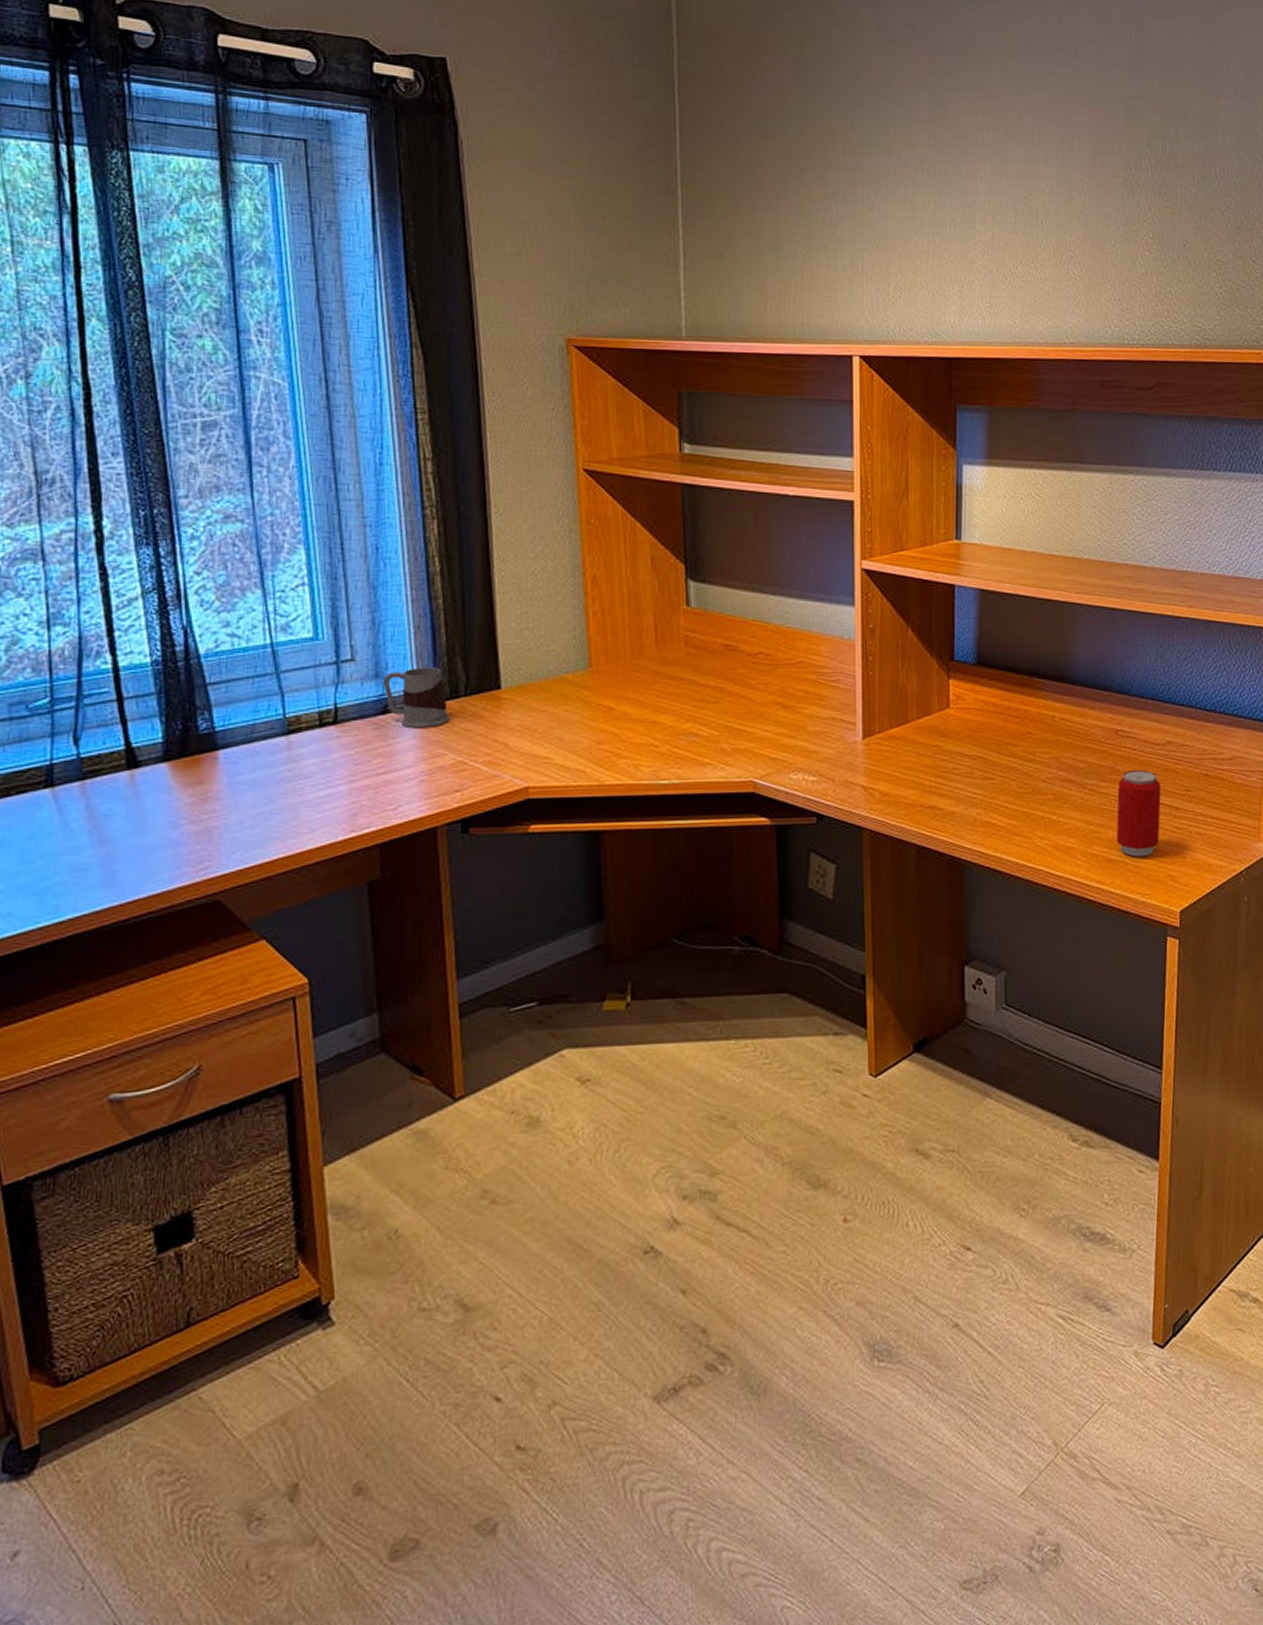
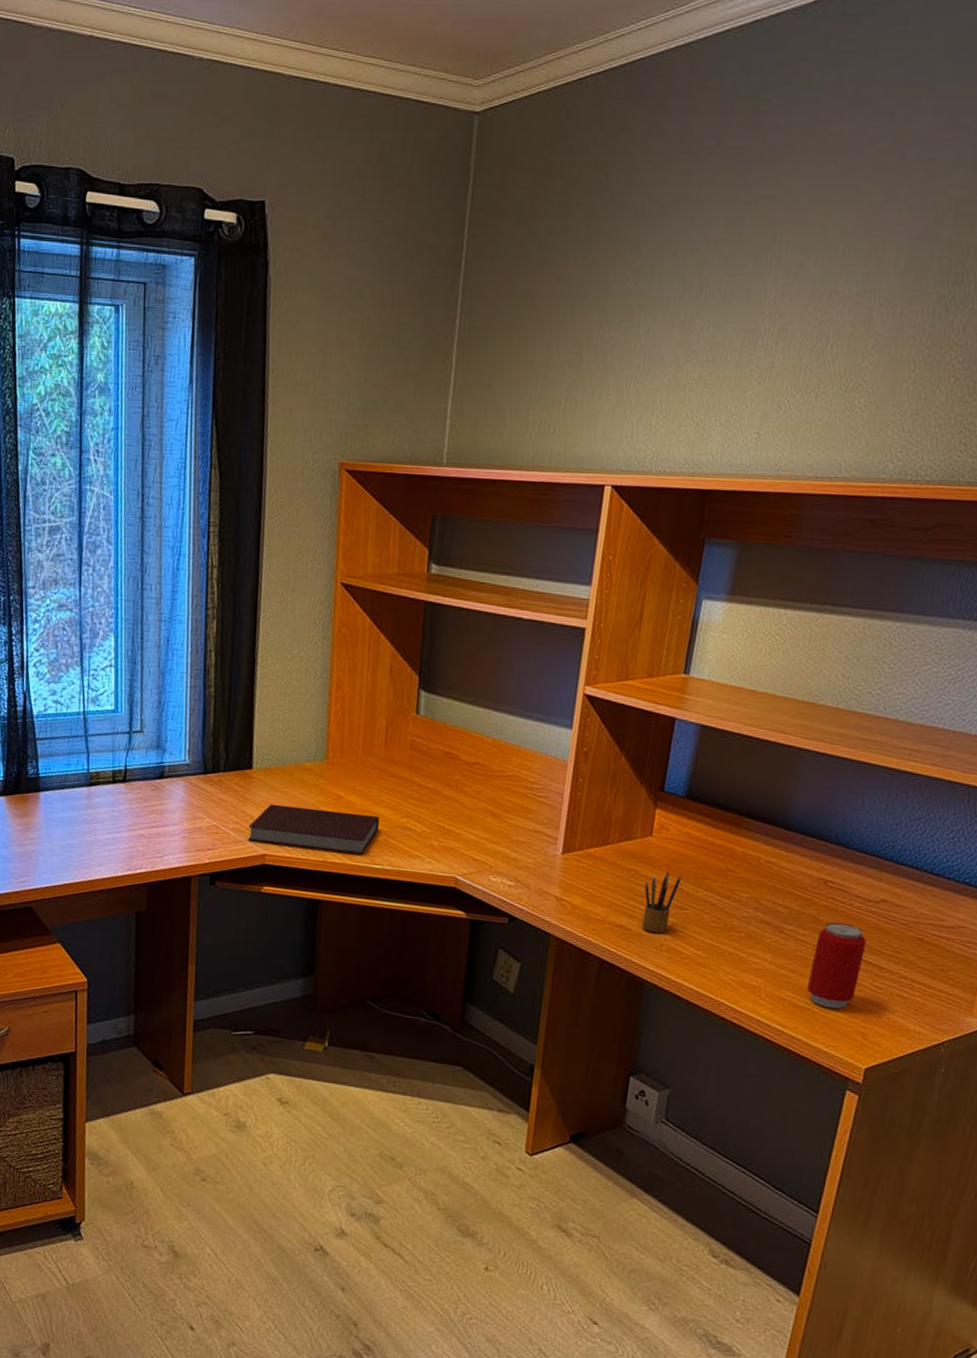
mug: present [383,667,449,727] -> none [162,743,210,794]
notebook: none [503,724,661,774] -> present [248,804,380,855]
pencil box: none [949,742,984,808] -> present [642,871,681,933]

